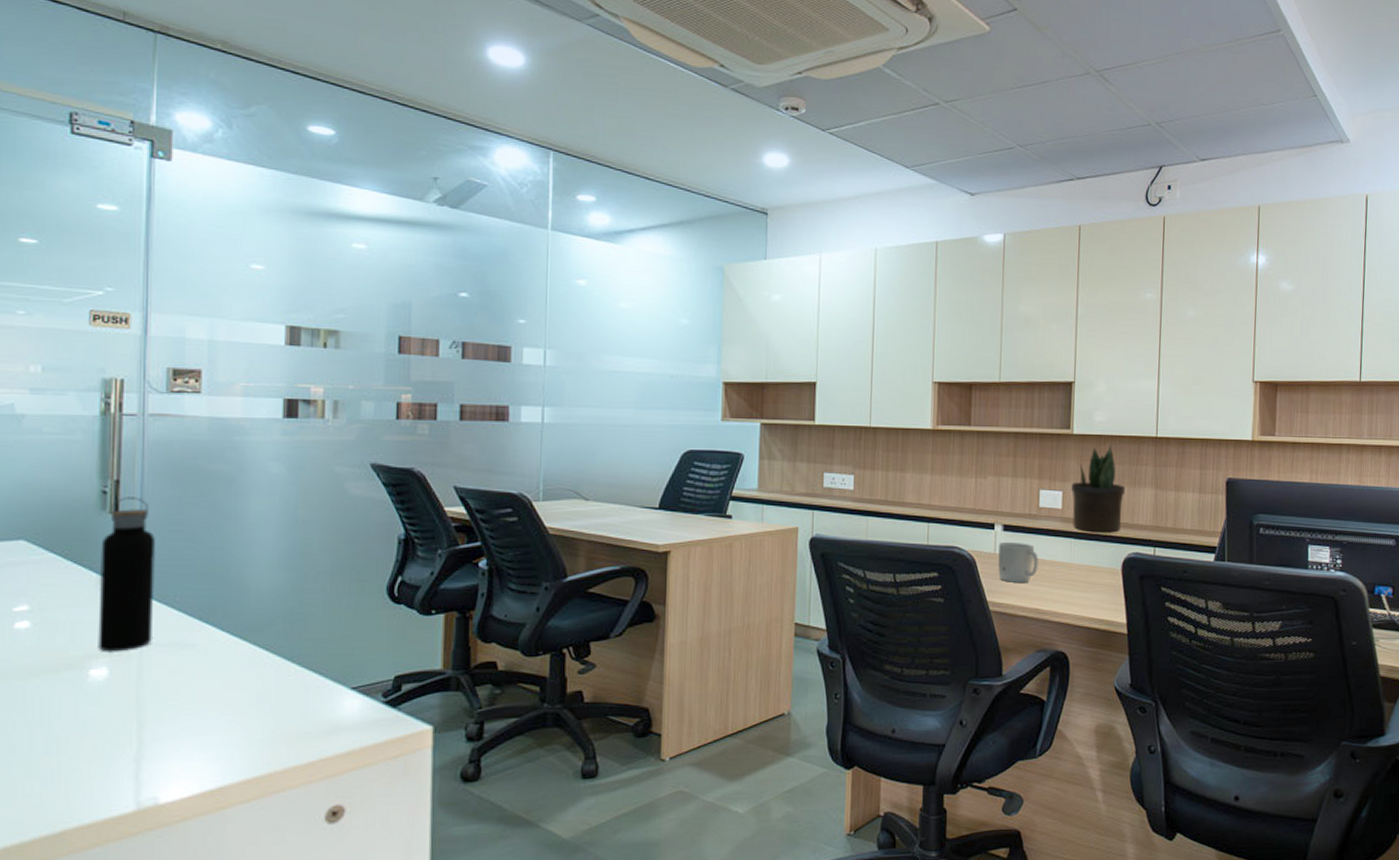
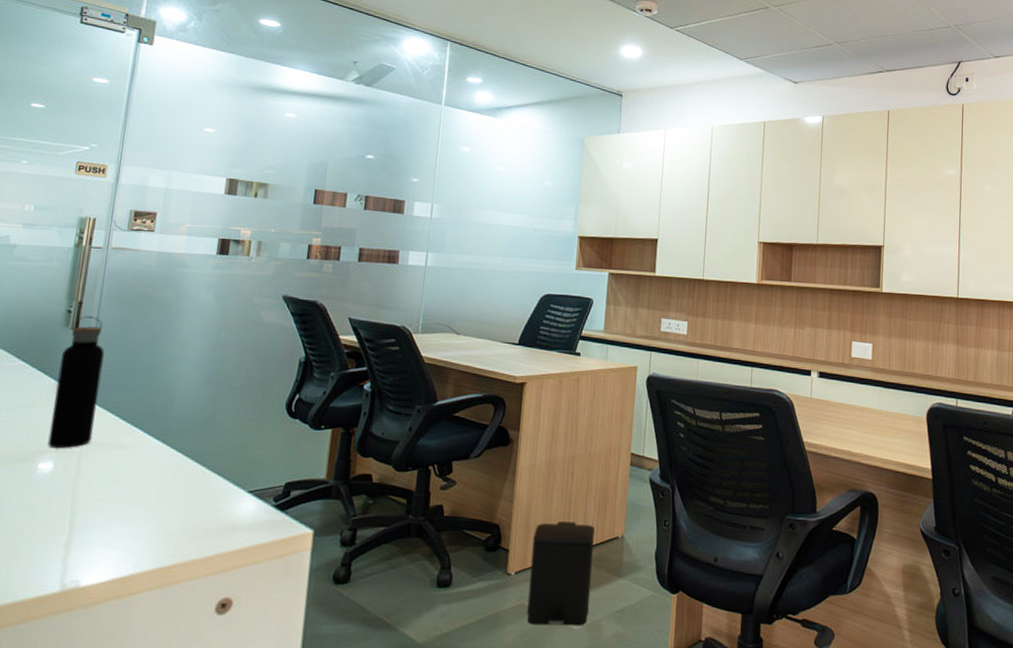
pedal bin: none [686,700,758,812] -> present [527,521,596,626]
mug: present [998,541,1038,582] -> none [813,387,850,426]
planter: present [1071,445,1126,534] -> none [880,304,930,385]

